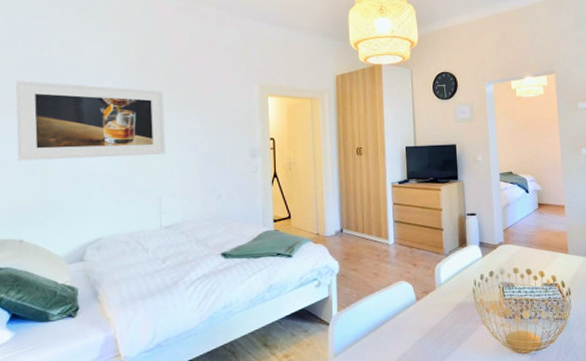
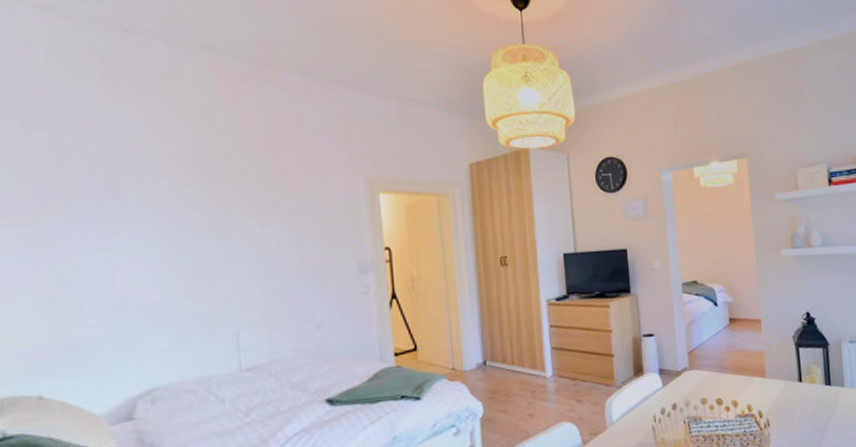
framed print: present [15,80,166,161] -> none [13,177,242,289]

